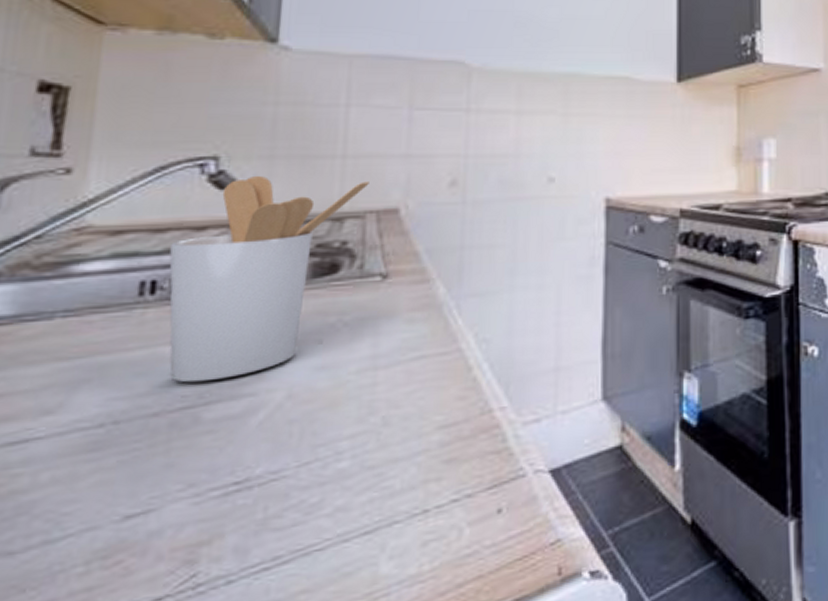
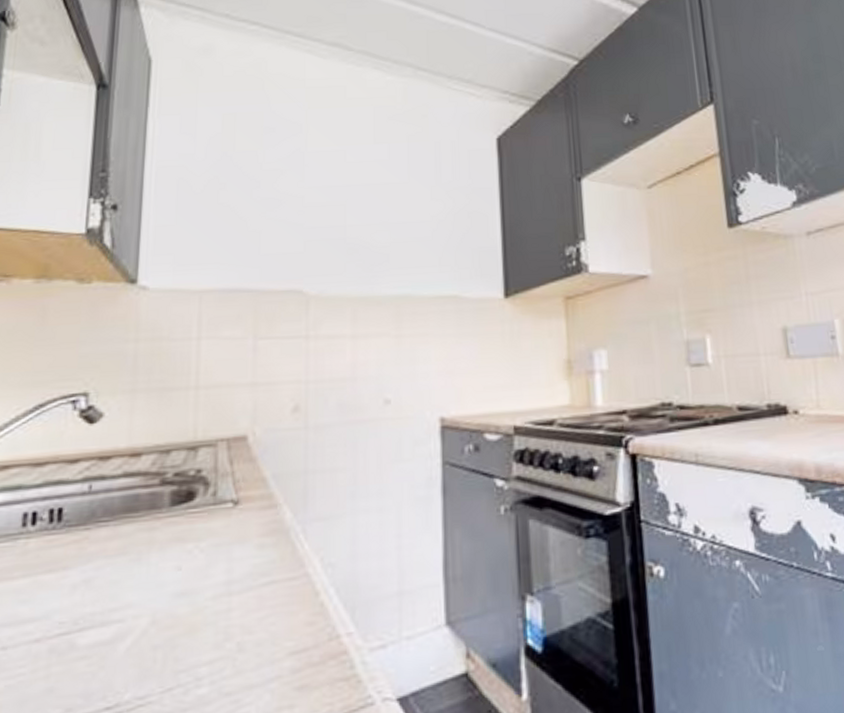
utensil holder: present [169,176,369,383] -> none [47,410,220,610]

